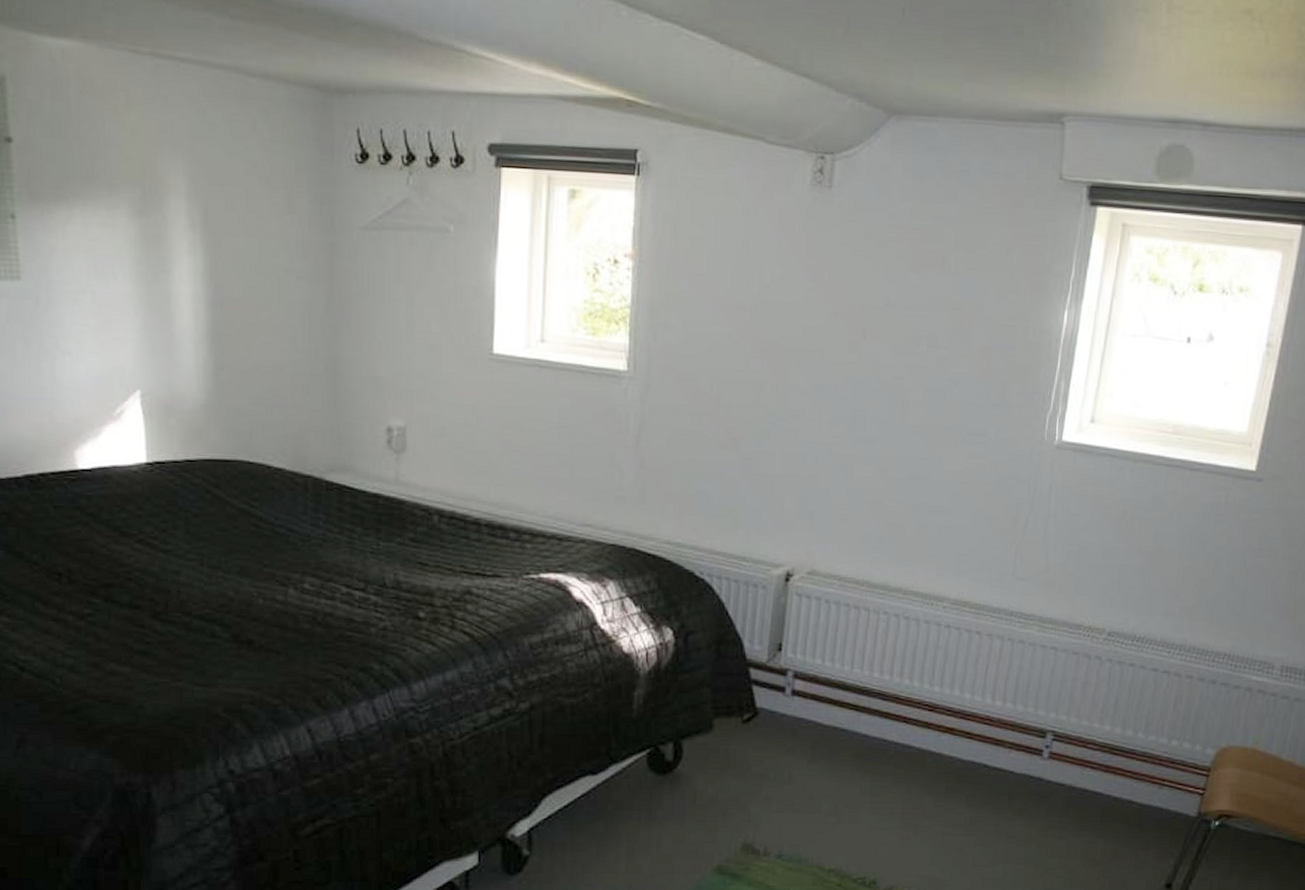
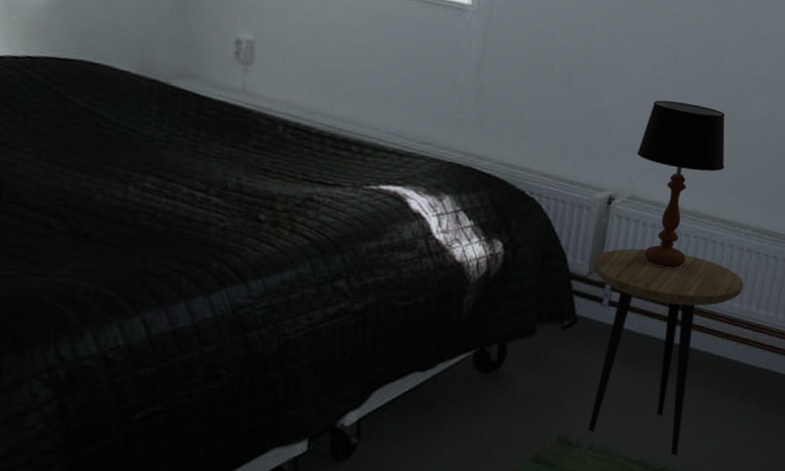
side table: none [772,629,944,864] -> present [588,248,744,456]
table lamp: none [814,461,915,649] -> present [636,100,725,267]

